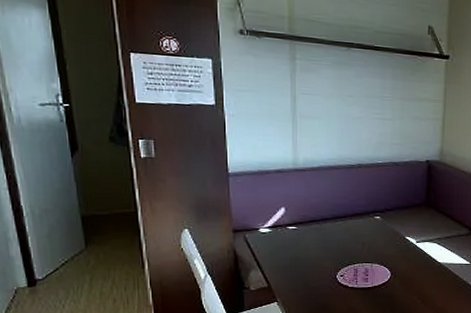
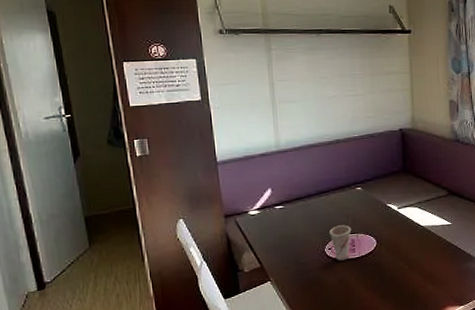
cup: none [342,253,366,289] -> present [328,225,352,261]

